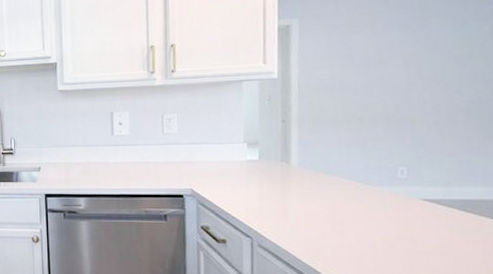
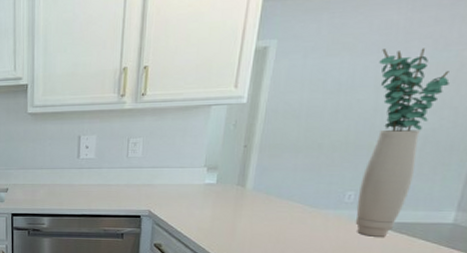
vase: none [402,24,477,216] -> present [355,48,450,237]

